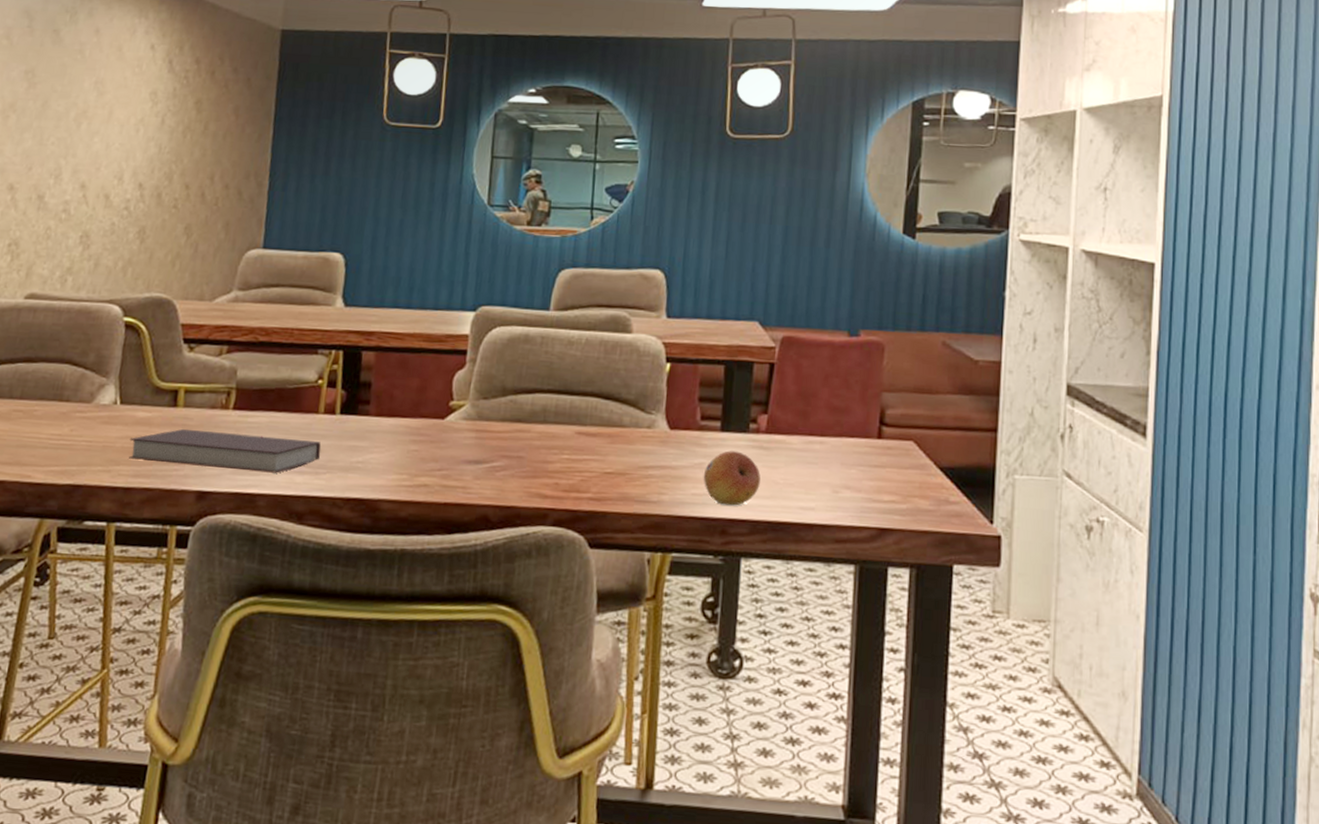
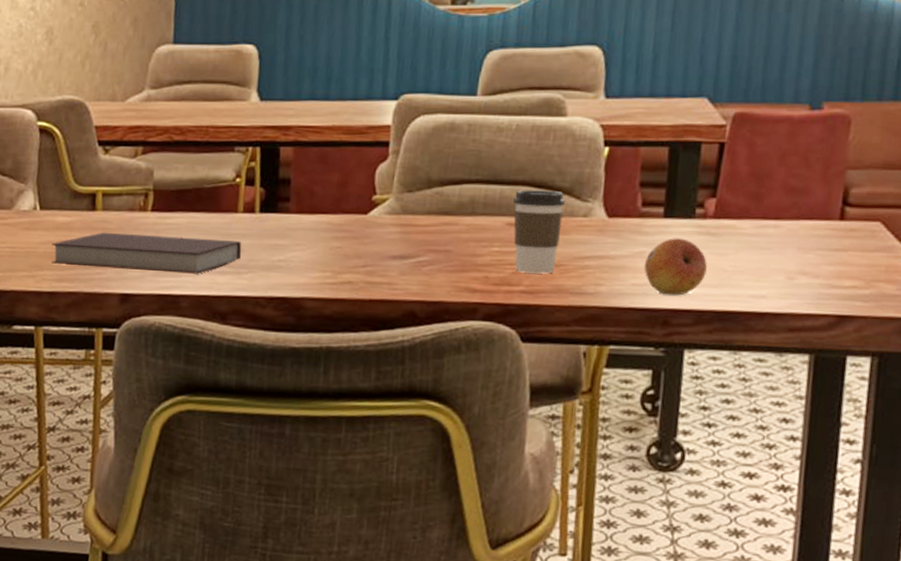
coffee cup: none [582,400,630,482] -> present [513,190,565,274]

